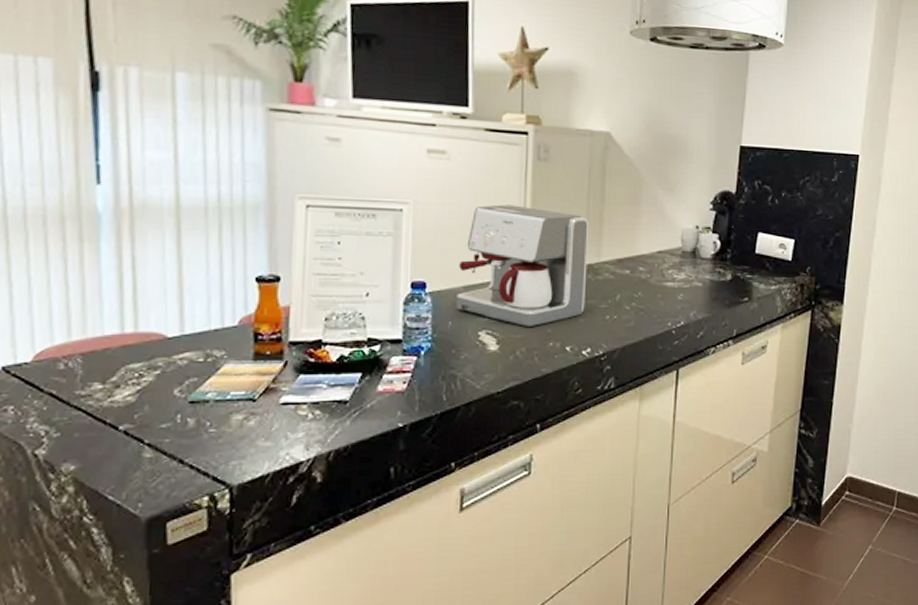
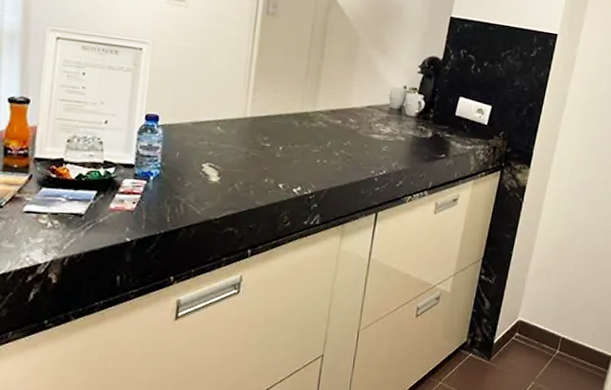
coffee maker: present [456,204,590,328] -> none [184,51,309,165]

